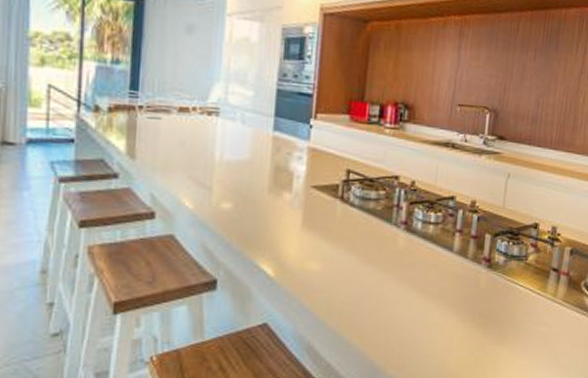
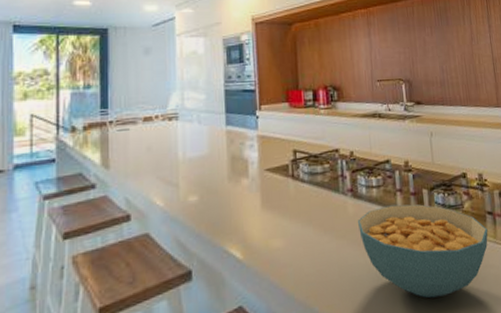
cereal bowl: none [406,245,549,346] -> present [358,204,488,298]

